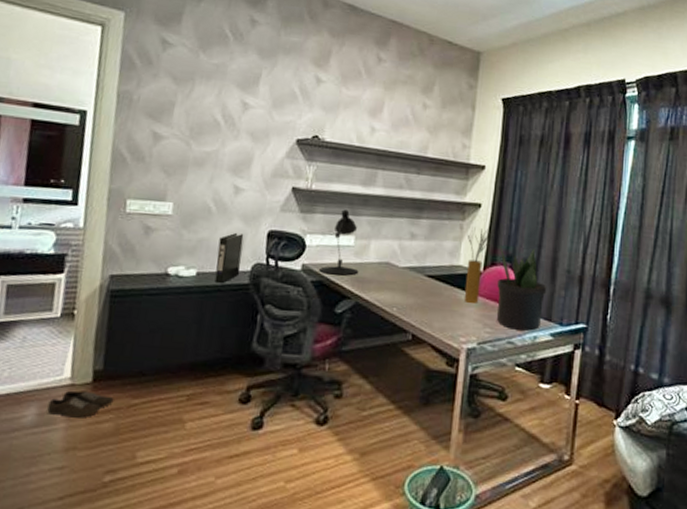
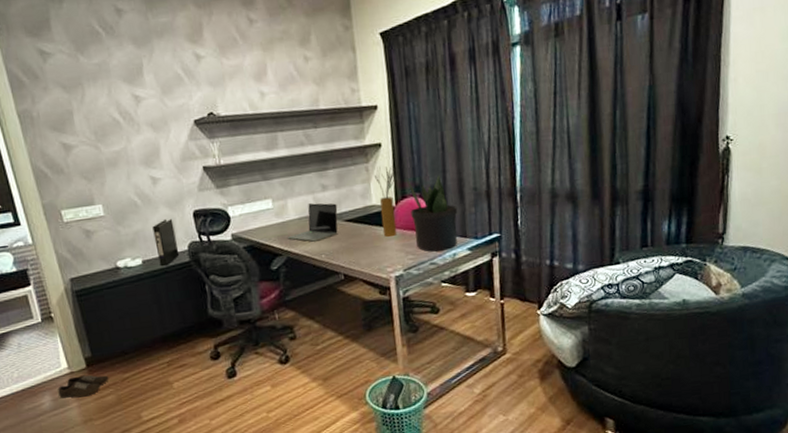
desk lamp: present [319,209,359,276] -> none [248,176,283,239]
laptop: none [361,250,422,292] -> present [287,203,338,242]

